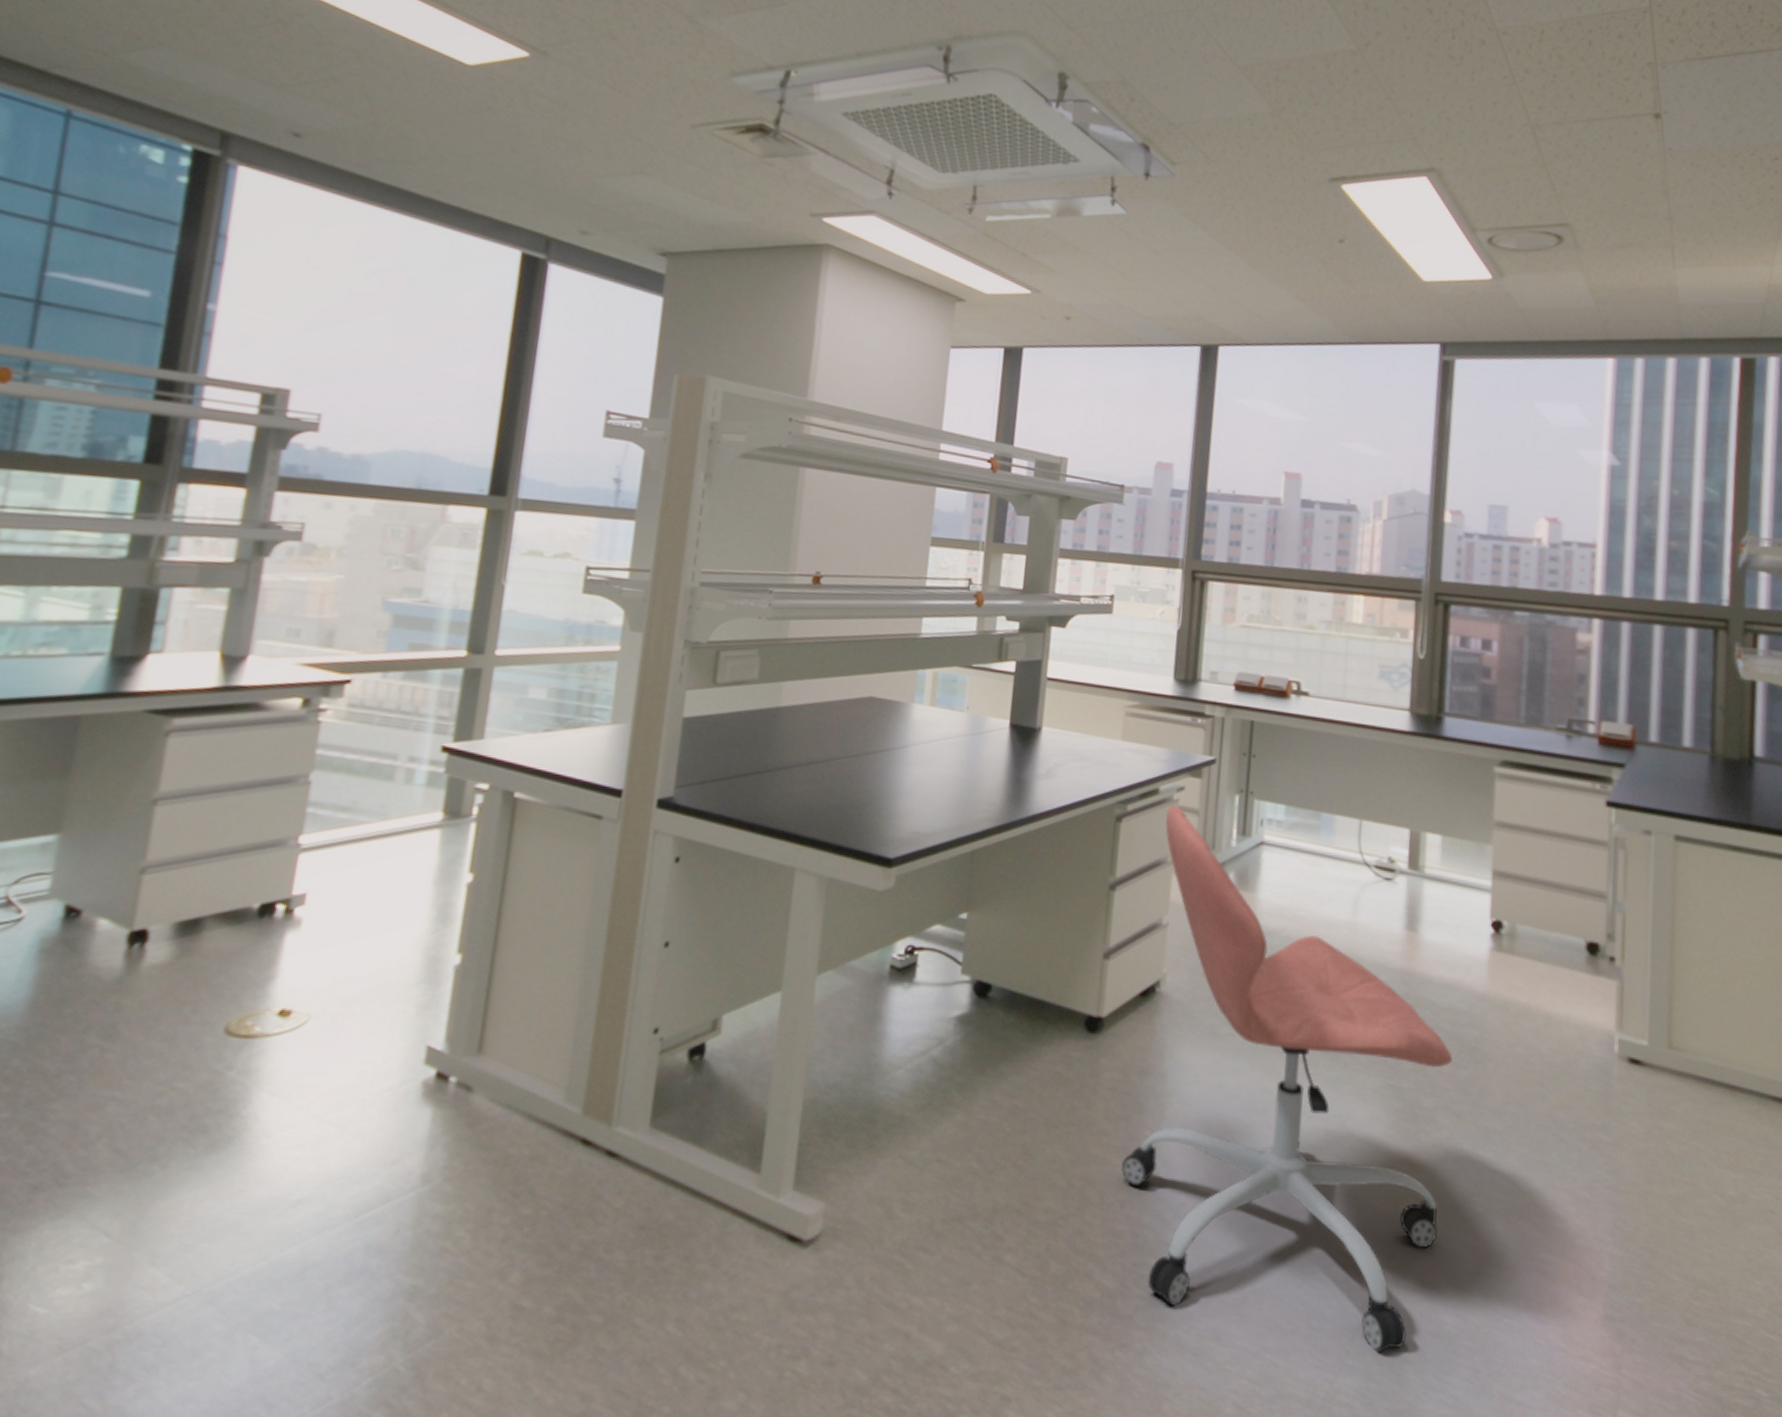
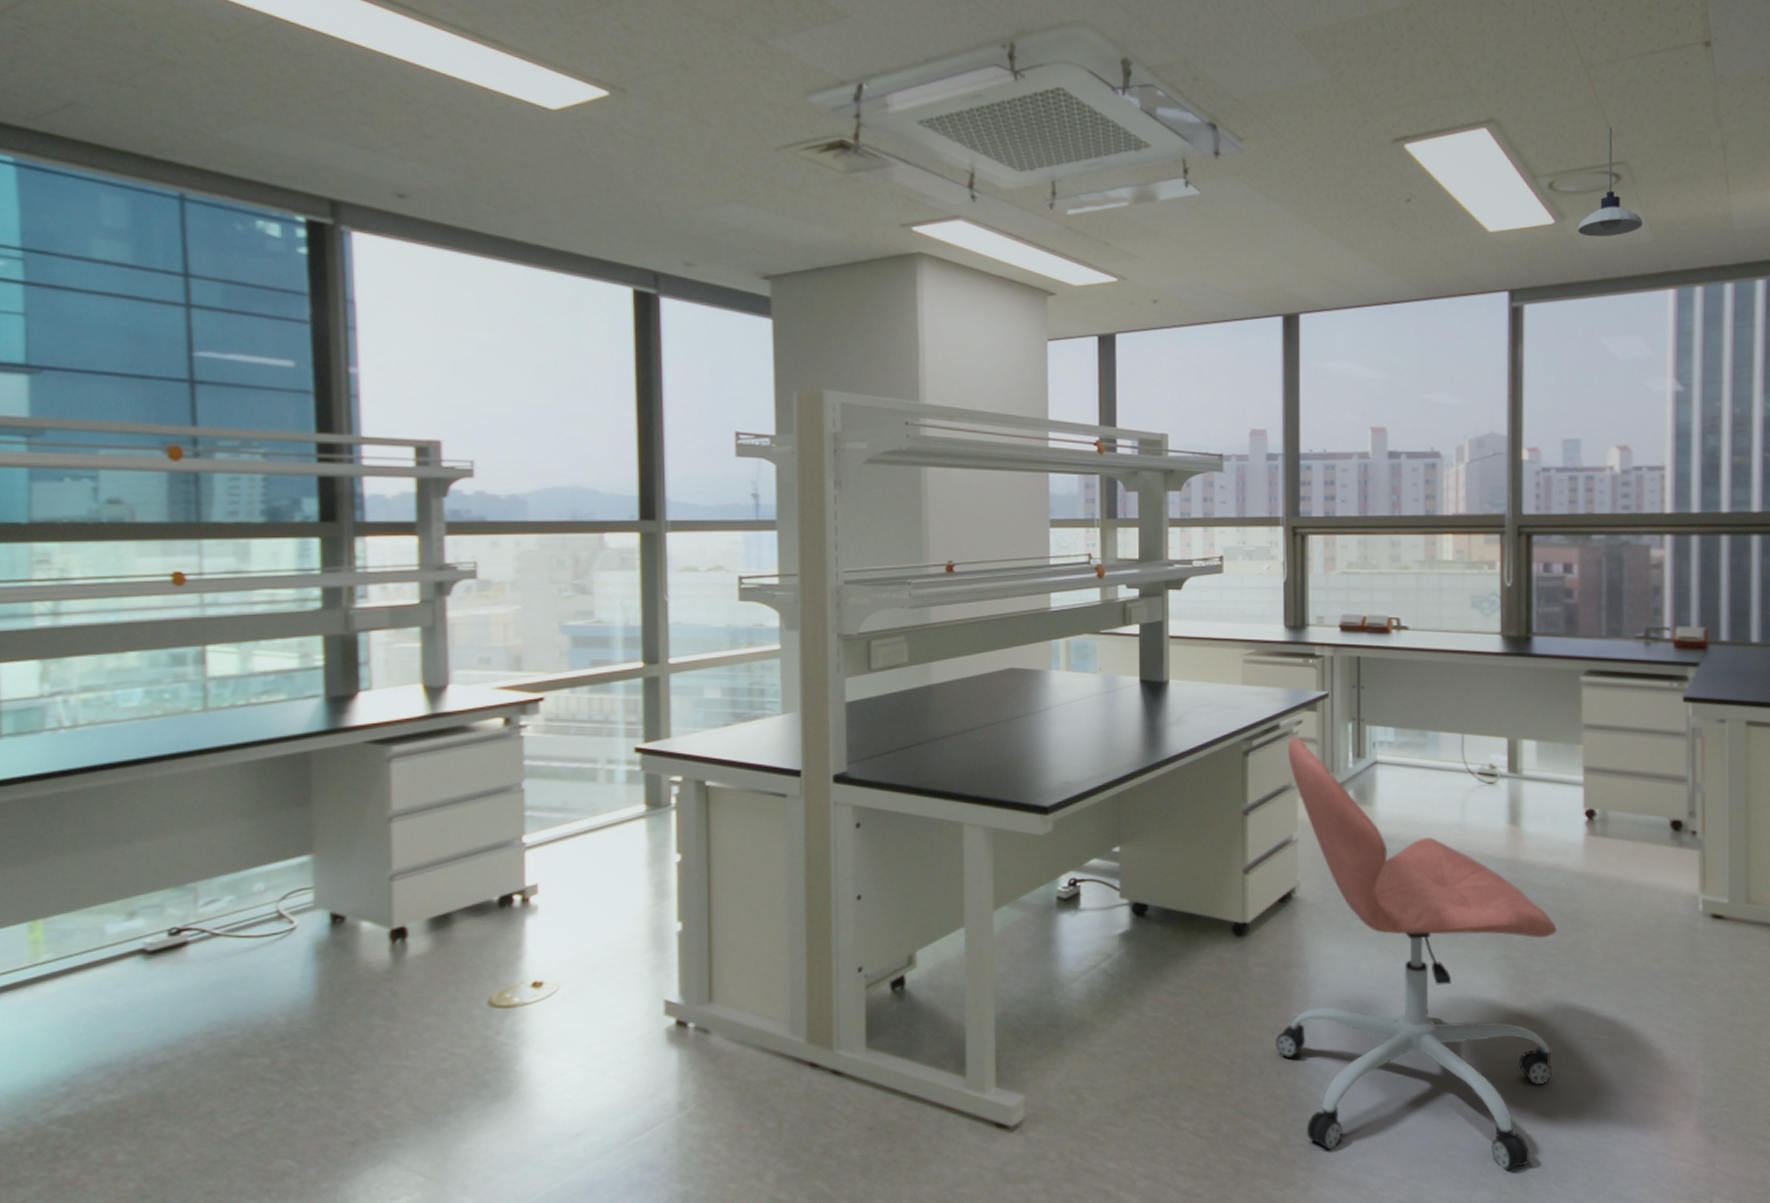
pendant light: none [1516,188,1584,298] -> present [1578,127,1642,237]

